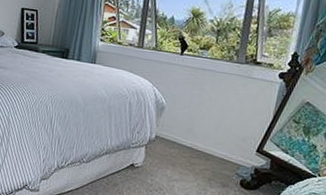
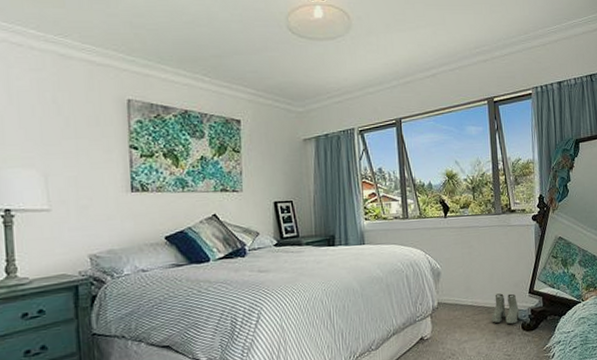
boots: none [208,143,242,178] -> present [491,293,520,325]

